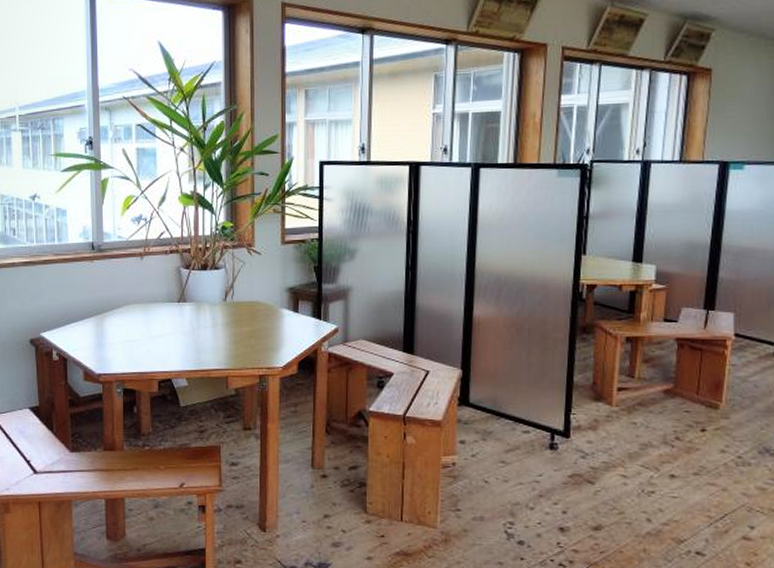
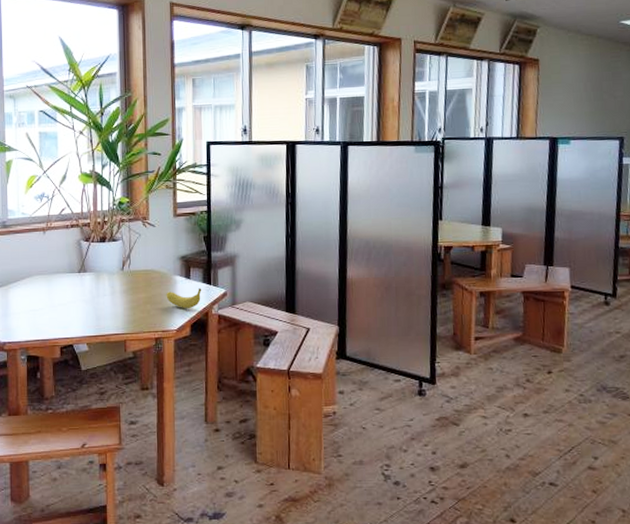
fruit: none [272,323,311,344] -> present [166,288,202,308]

